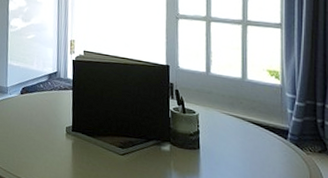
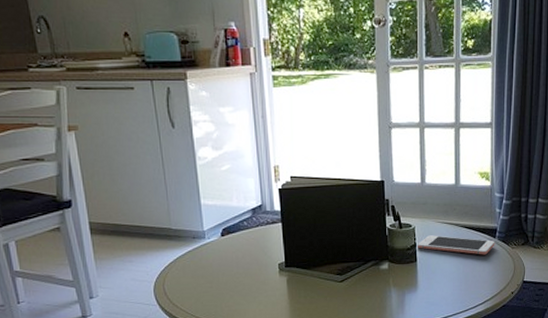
cell phone: none [201,124,287,156] -> present [418,235,495,255]

